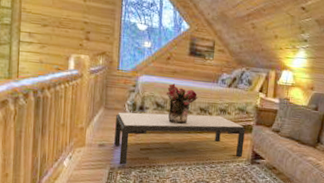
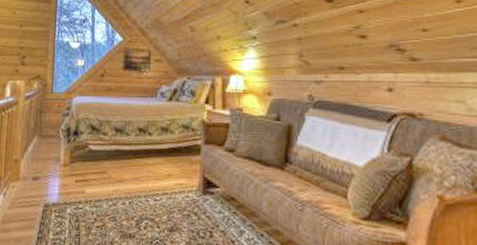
coffee table: present [114,112,246,165] -> none [48,136,193,201]
bouquet: present [166,83,198,124] -> none [101,102,136,148]

